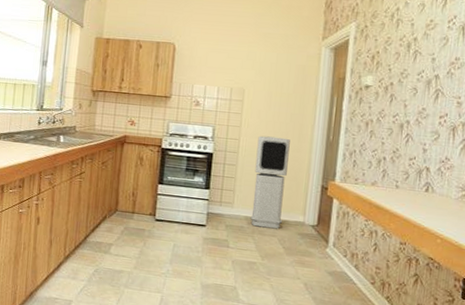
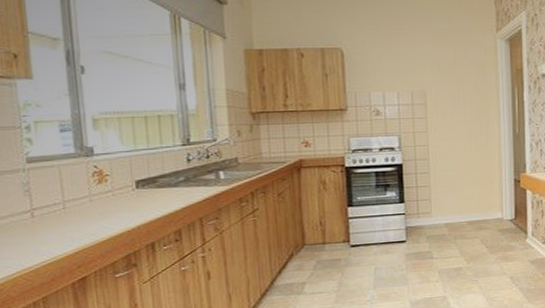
air purifier: present [250,135,290,229] -> none [447,137,483,232]

